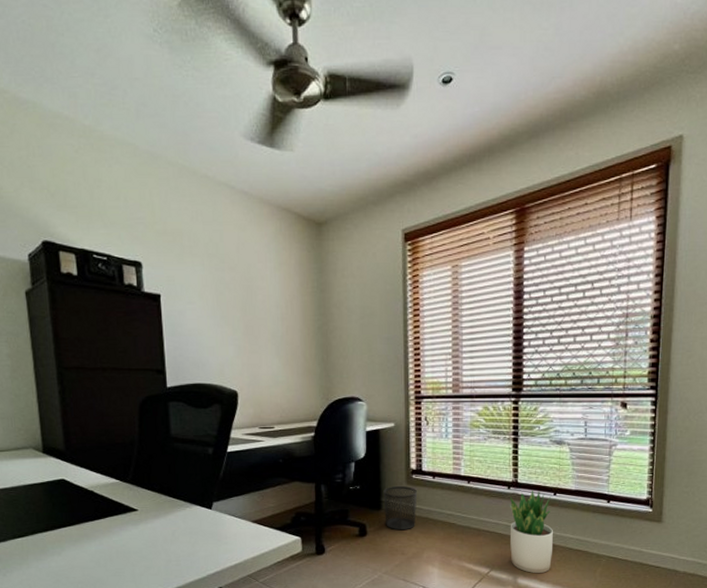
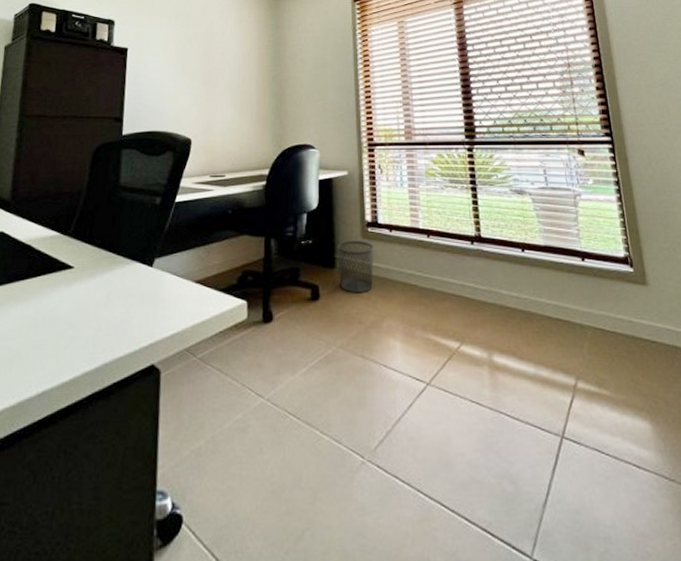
planter: present [509,490,553,573] -> none [474,245,530,348]

